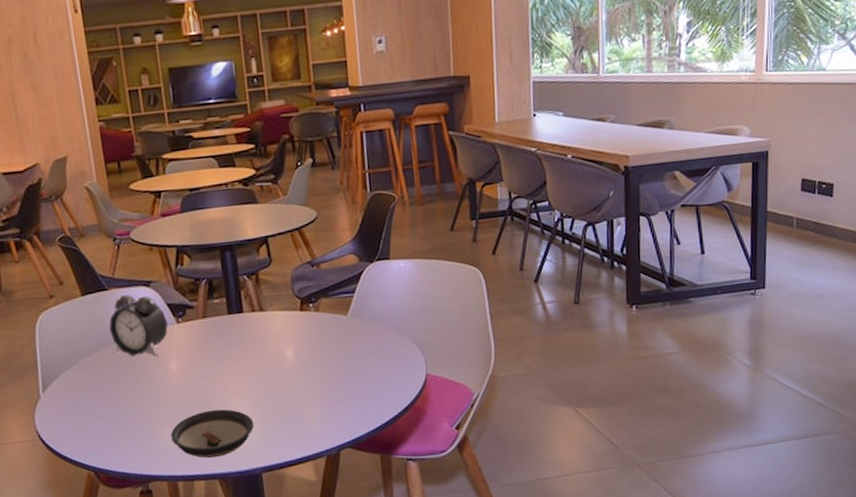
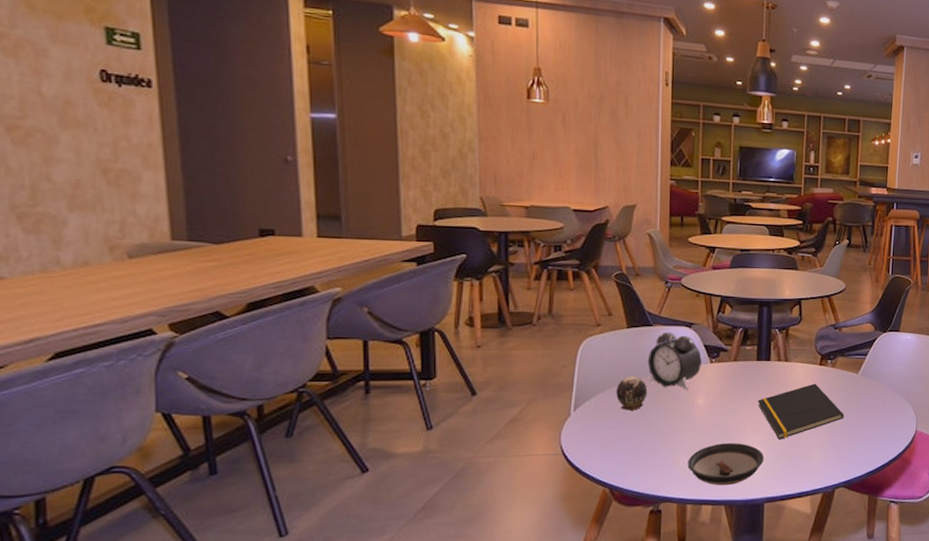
decorative egg: none [82,347,116,386] -> present [616,376,648,411]
notepad: none [236,332,338,401] -> present [757,383,844,440]

